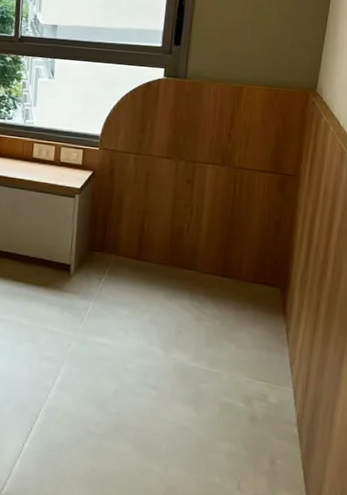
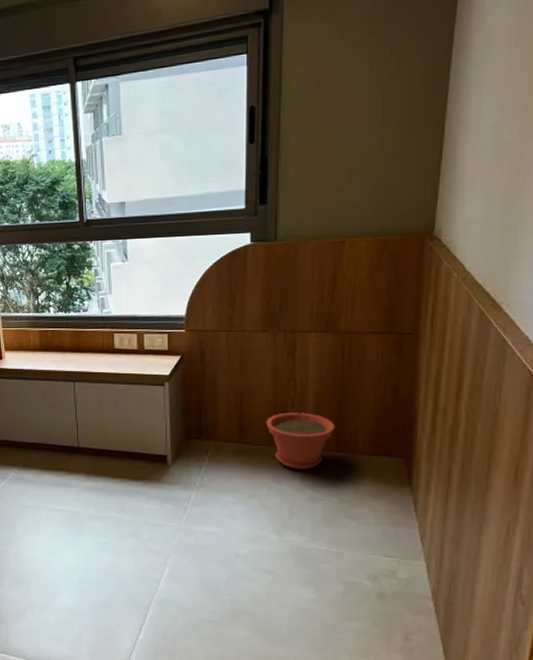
plant pot: none [163,235,224,291] -> present [266,412,335,470]

